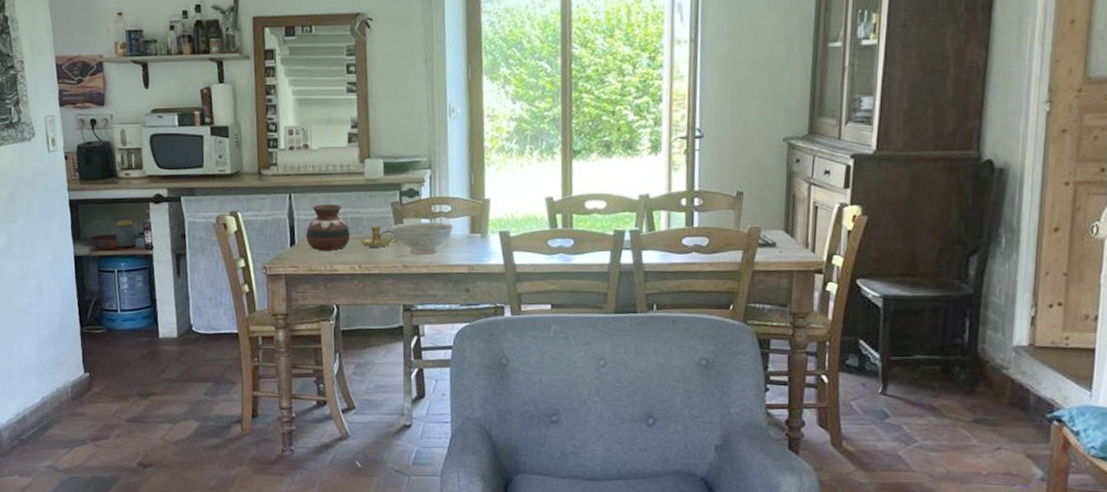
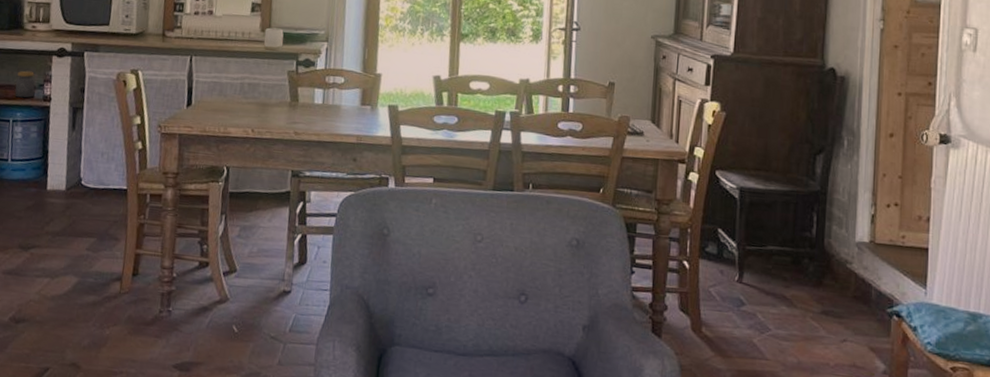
vase: present [305,203,350,251] -> none [202,68,246,114]
candlestick: present [361,225,397,247] -> none [255,92,291,113]
decorative bowl: present [391,222,454,255] -> none [286,91,345,123]

